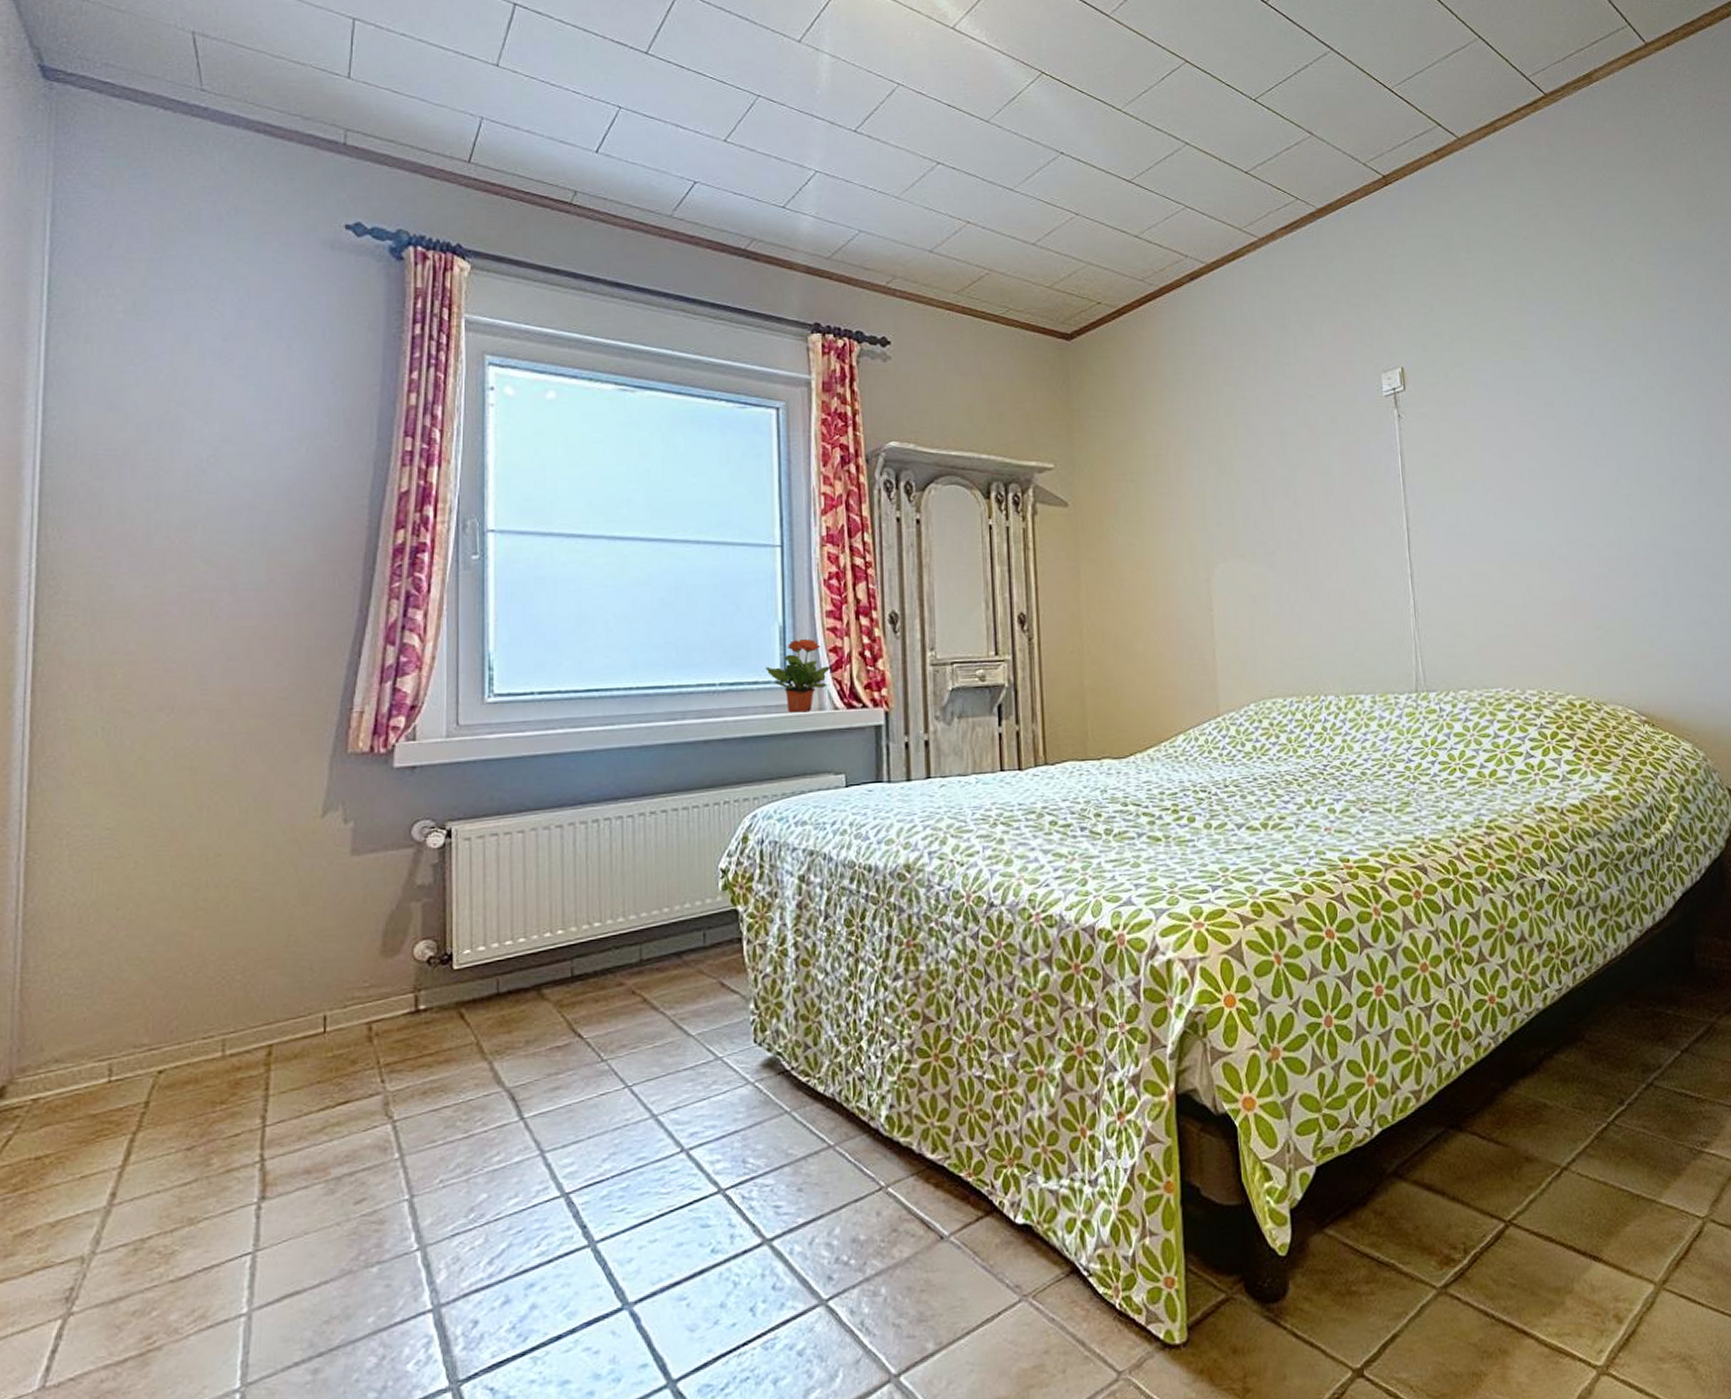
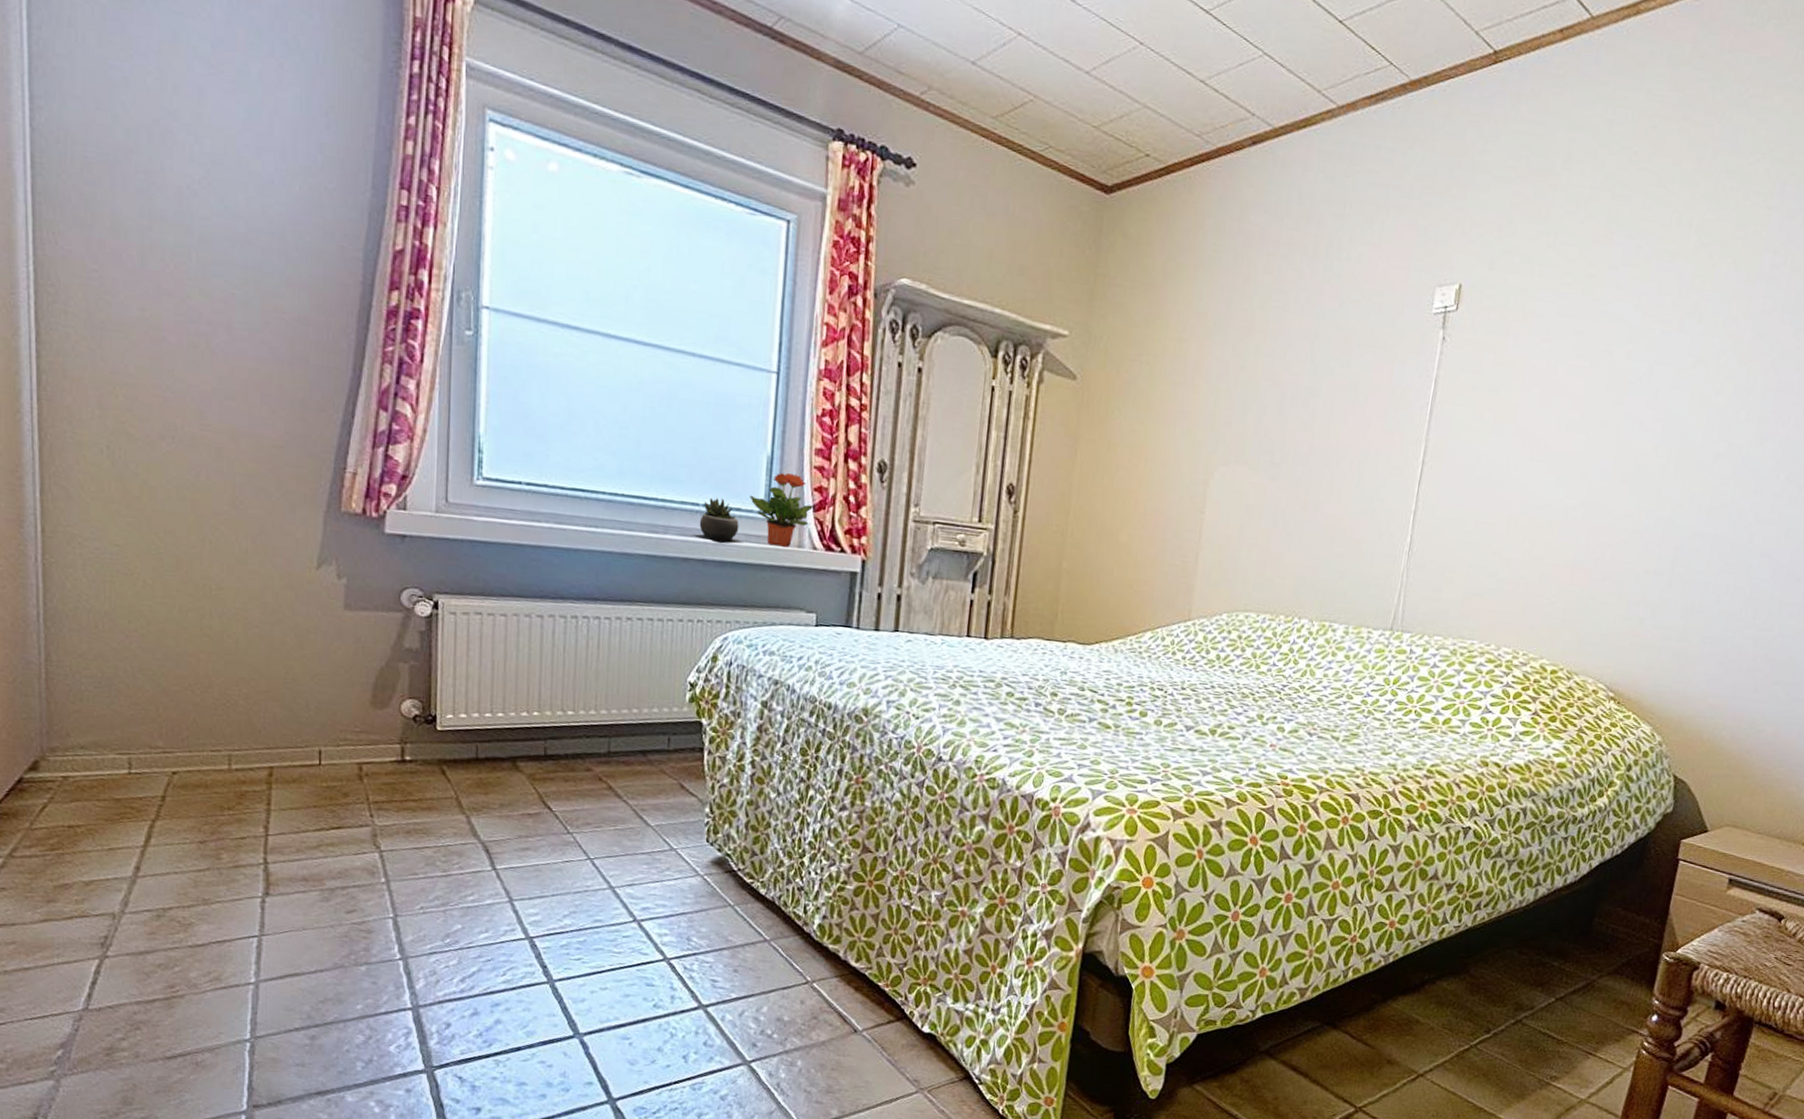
succulent plant: none [709,675,764,720] -> present [690,497,744,544]

